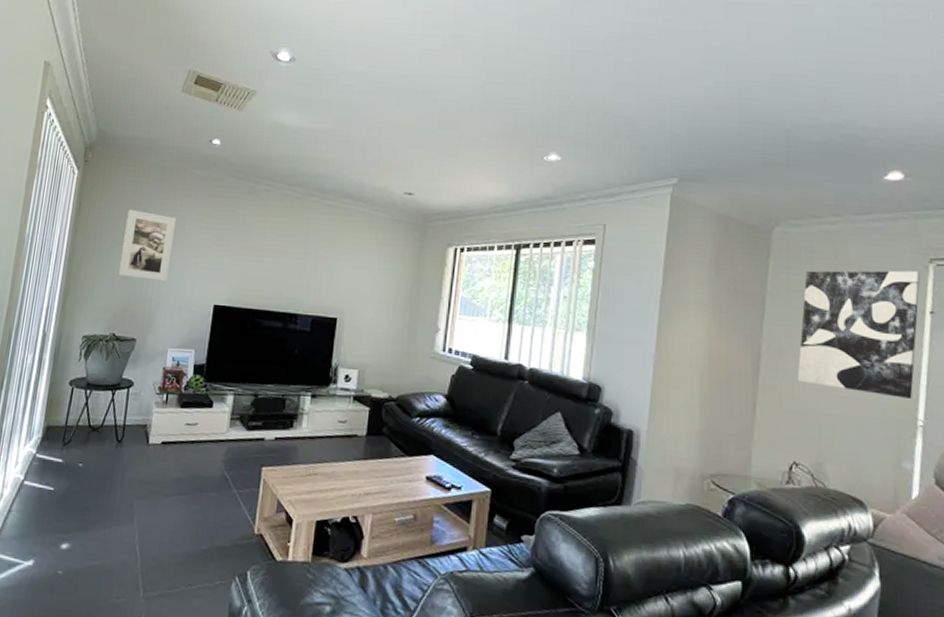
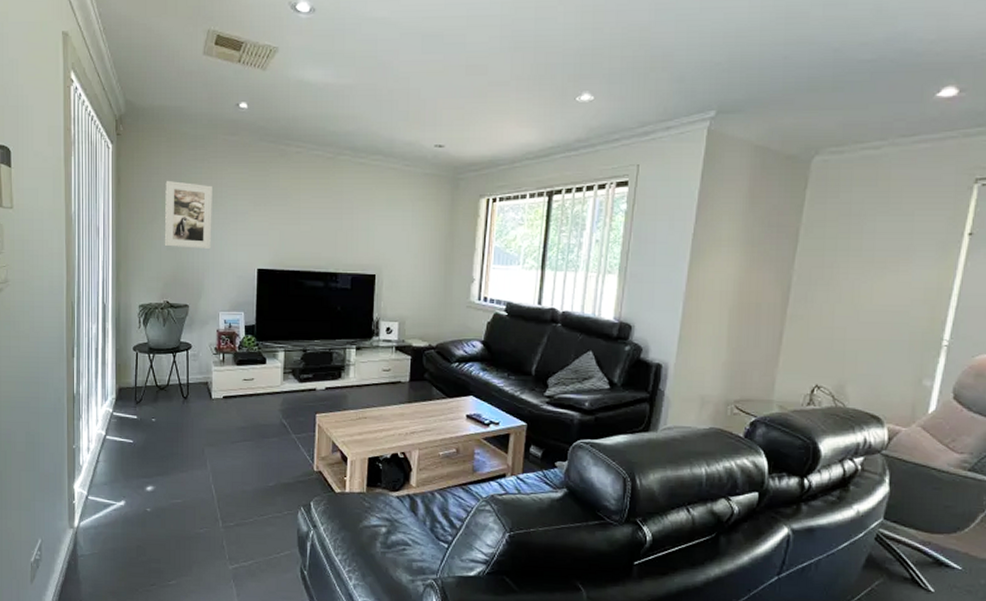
wall art: present [797,270,921,399] -> none [826,193,964,320]

